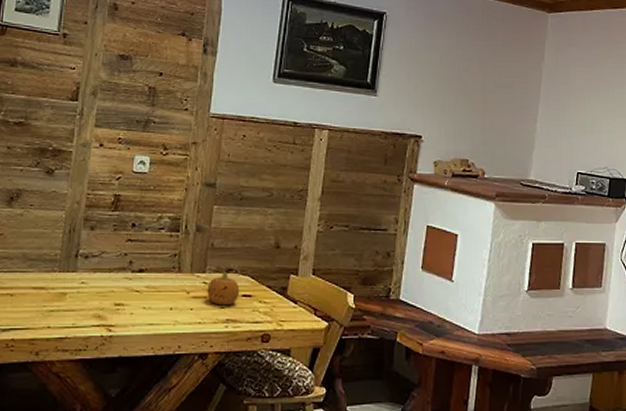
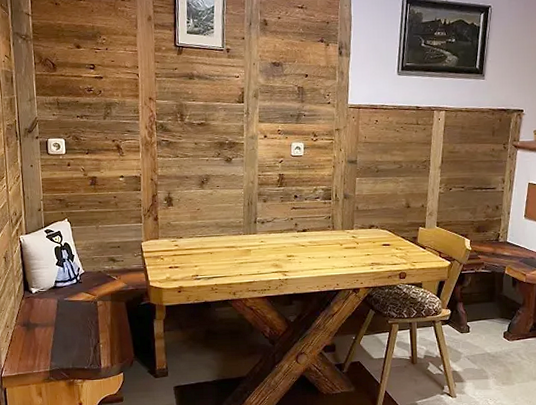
fruit: present [207,272,240,306] -> none [355,228,381,253]

